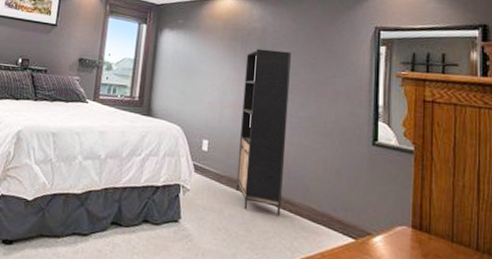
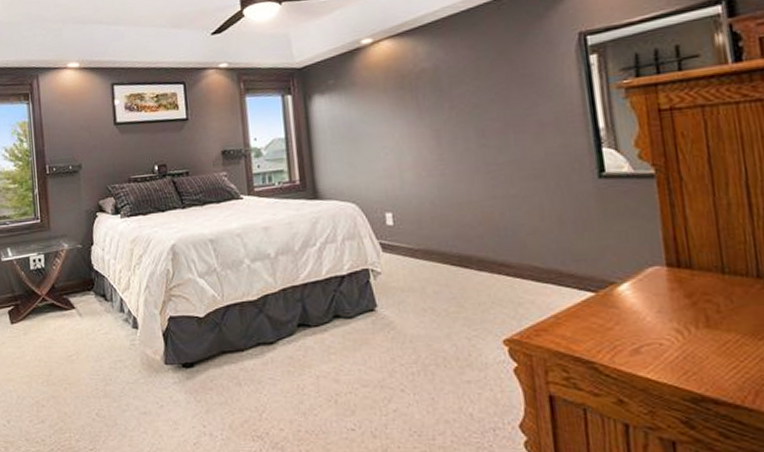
bookshelf: present [235,48,291,216] -> none [419,88,496,283]

